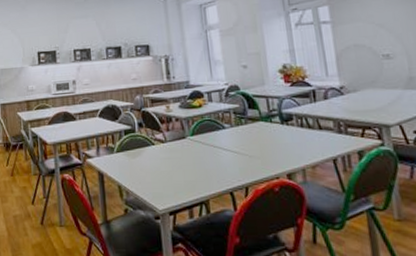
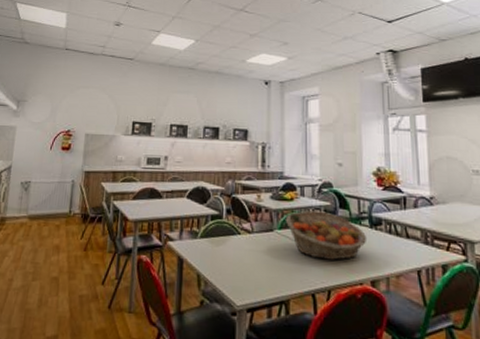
fruit basket: none [196,114,280,159] -> present [285,211,367,260]

